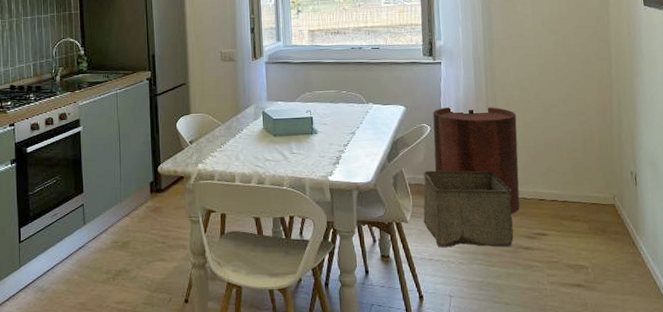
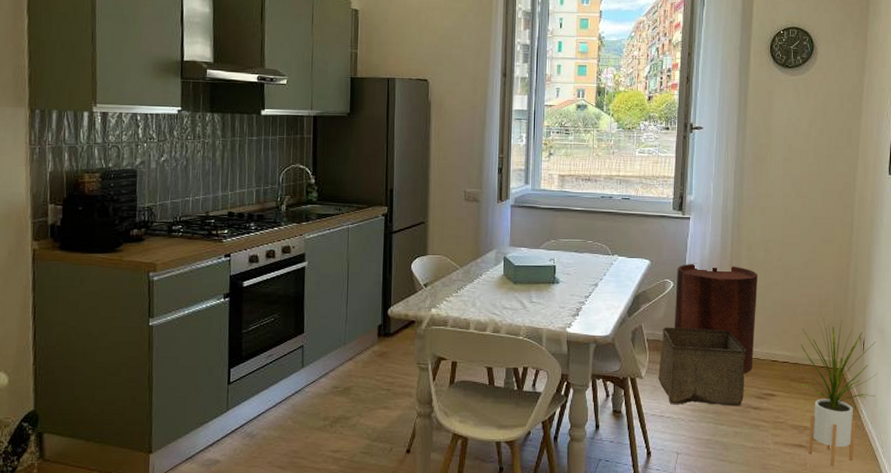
house plant: none [567,153,655,304] -> present [799,318,878,465]

